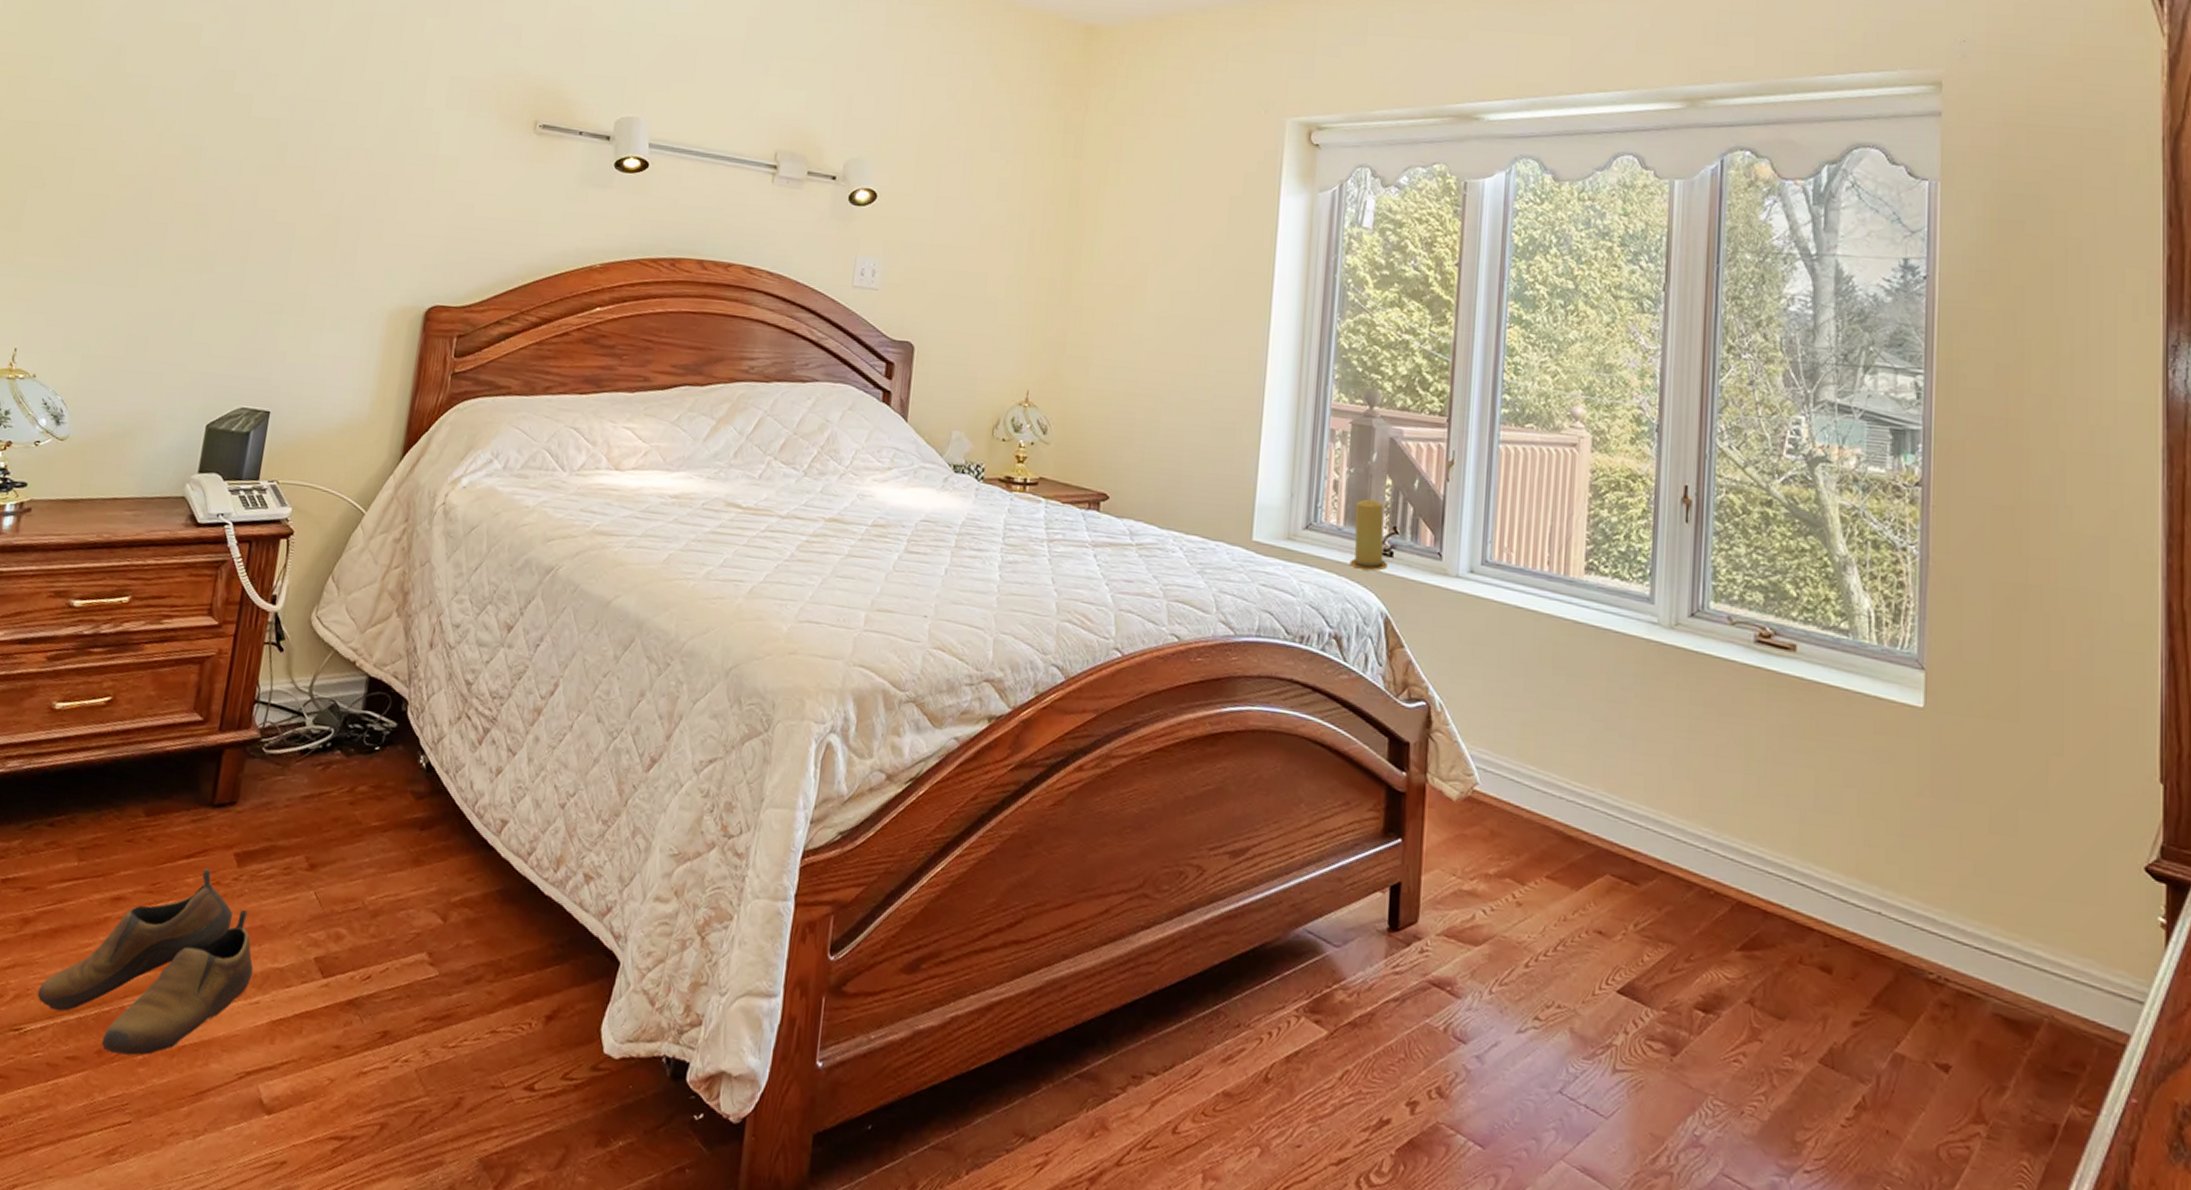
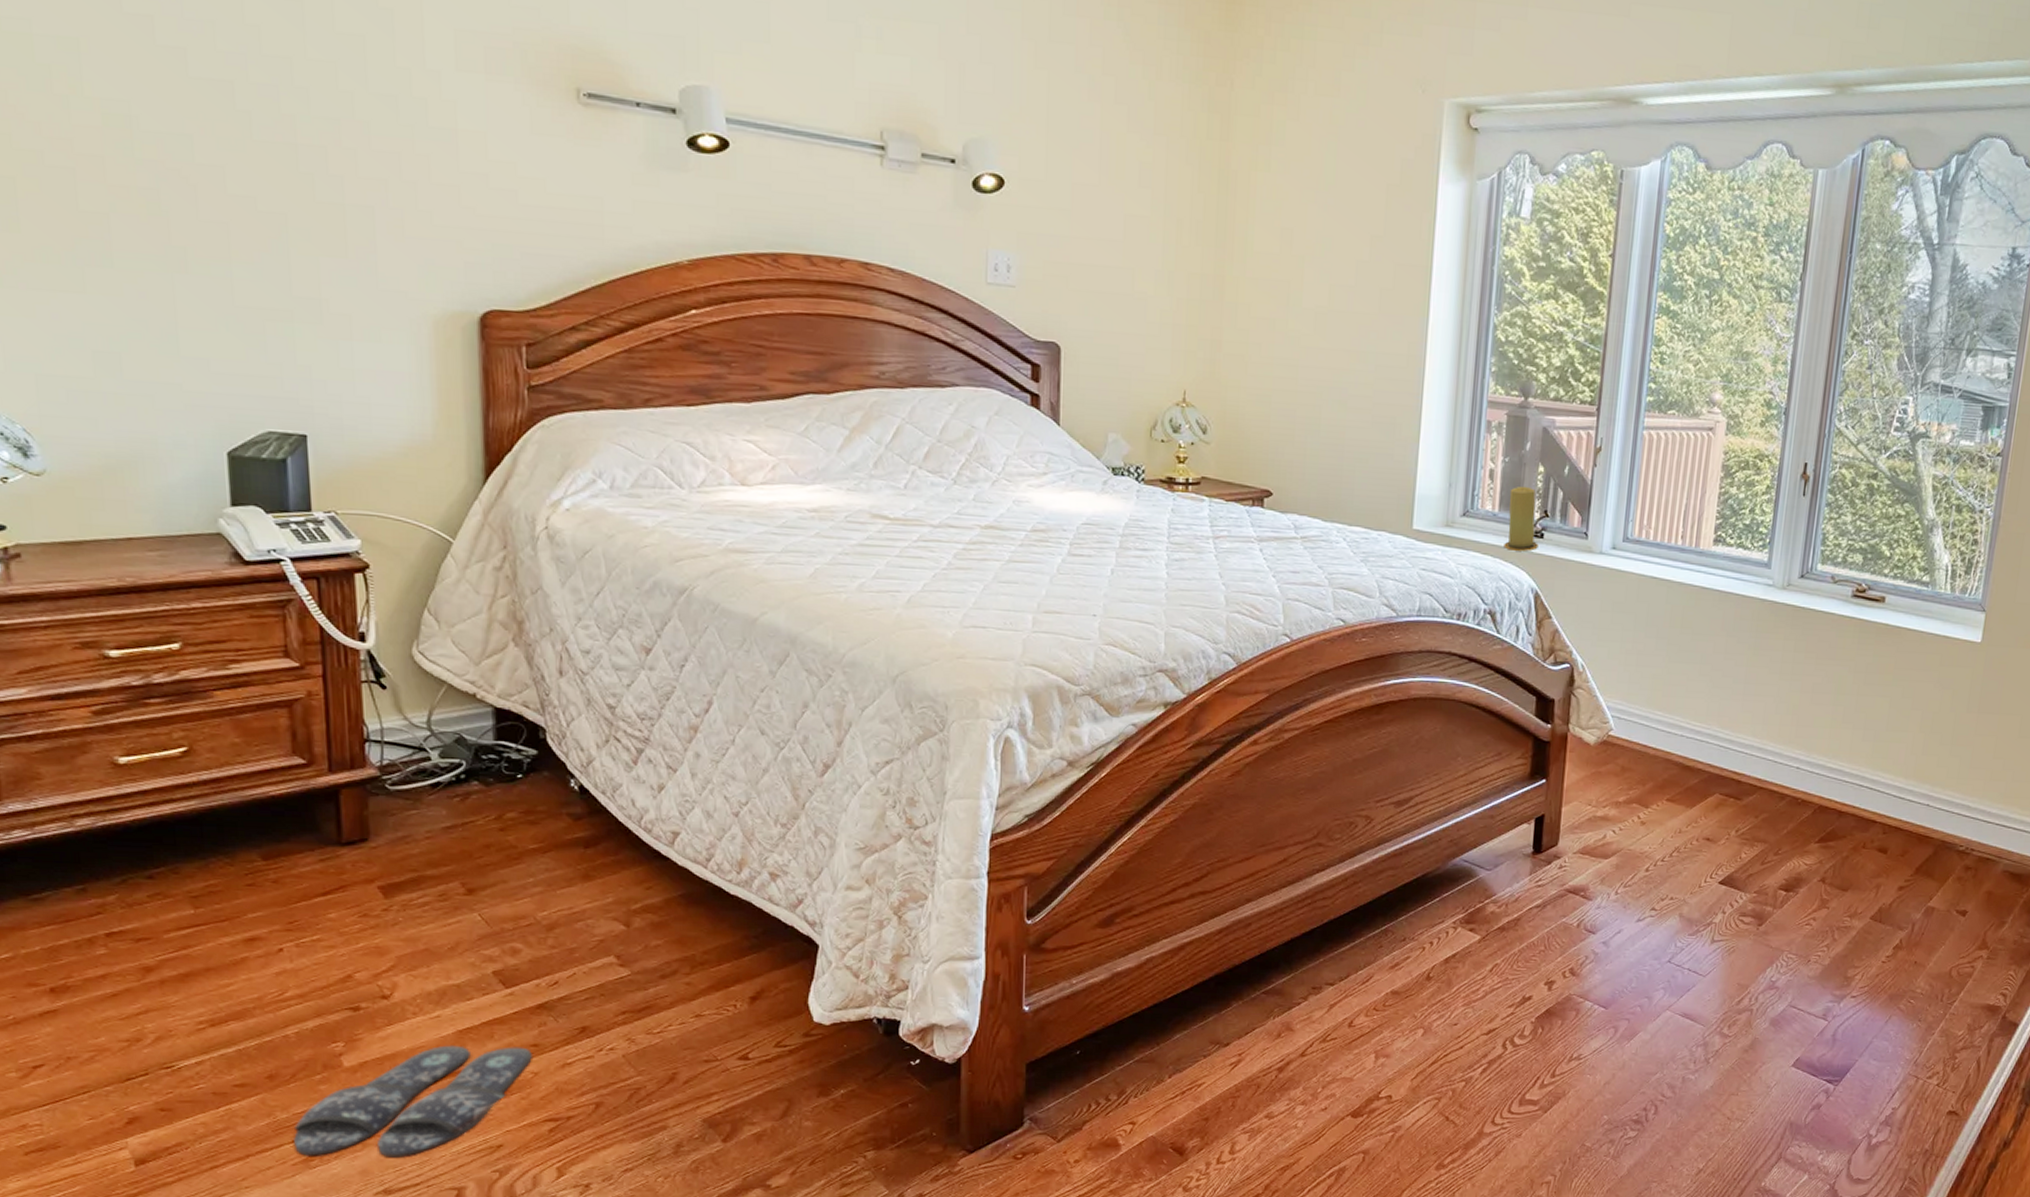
shoe: present [37,867,254,1056] -> none [182,902,427,1076]
slippers: none [102,1036,333,1163] -> present [294,1045,532,1158]

